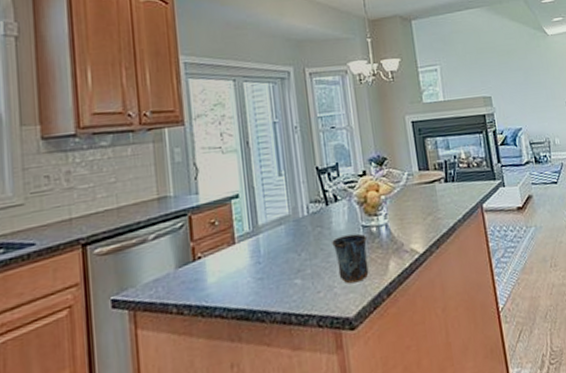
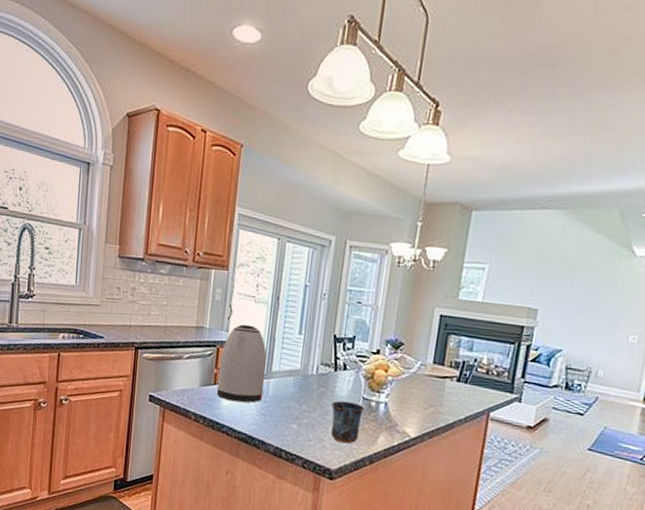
kettle: none [194,179,255,275] -> present [216,324,267,403]

